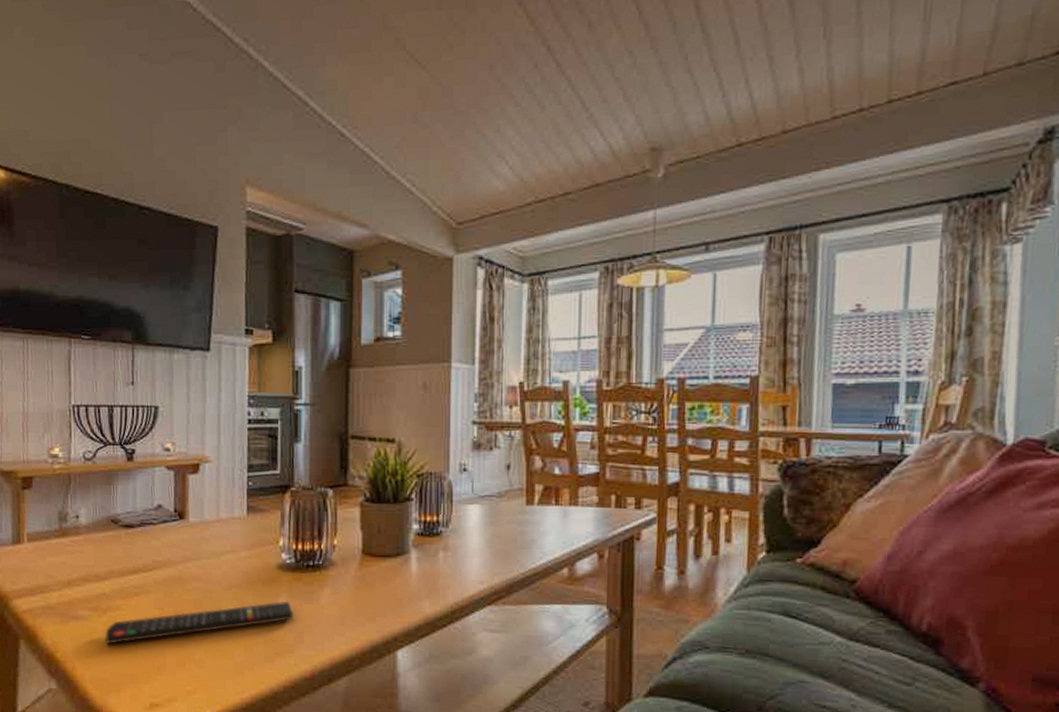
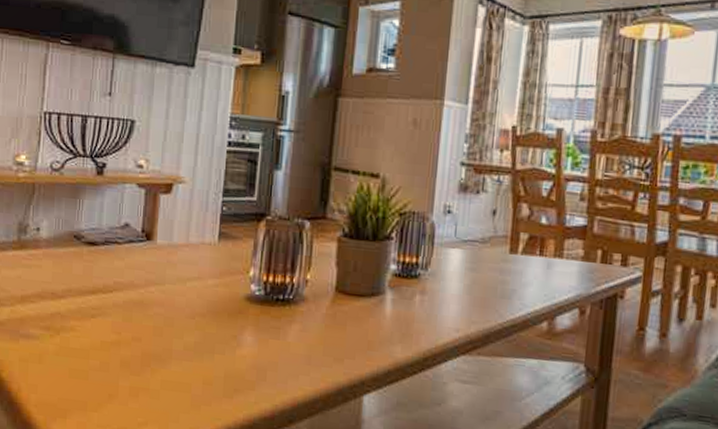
remote control: present [105,601,293,644] -> none [56,334,258,367]

